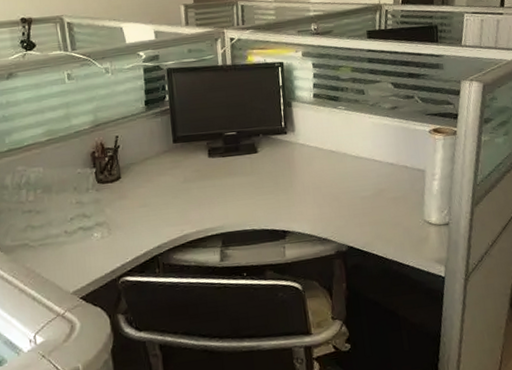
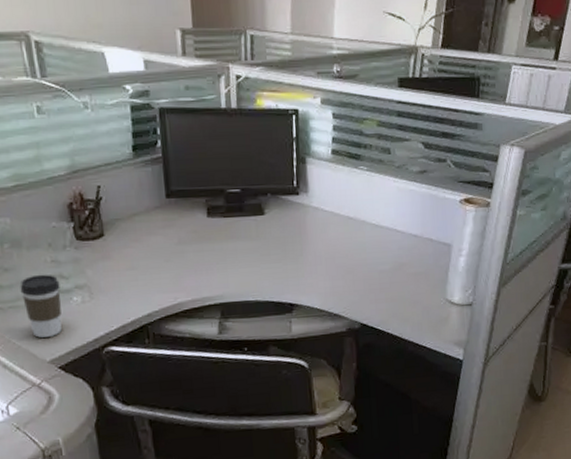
coffee cup: none [49,214,84,271] -> present [20,274,62,338]

